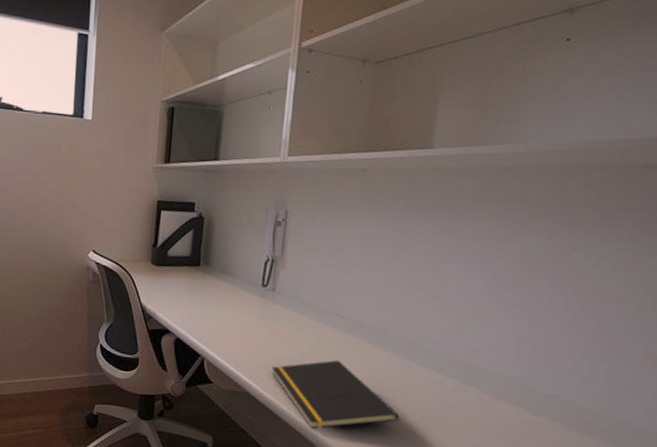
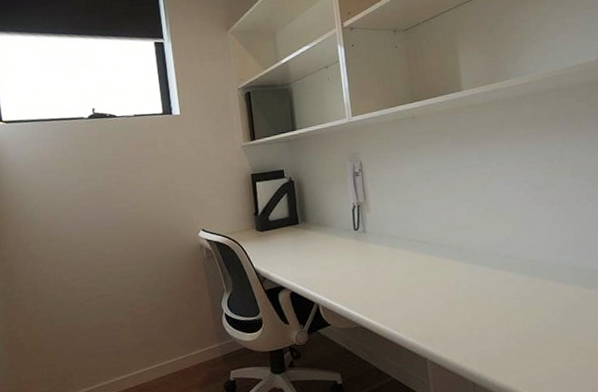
notepad: present [271,359,400,430] -> none [377,279,489,346]

